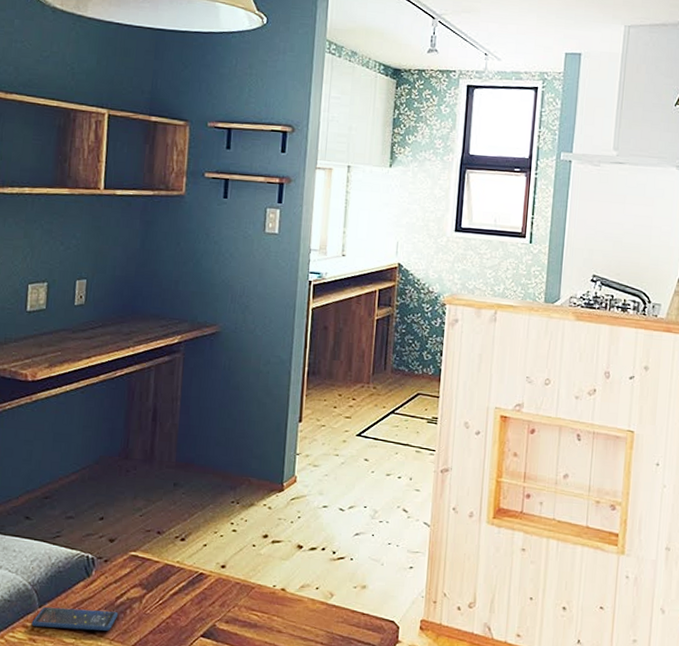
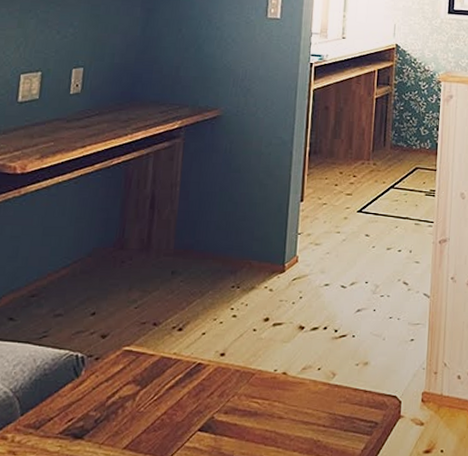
smartphone: present [31,606,119,631] -> none [11,413,110,437]

